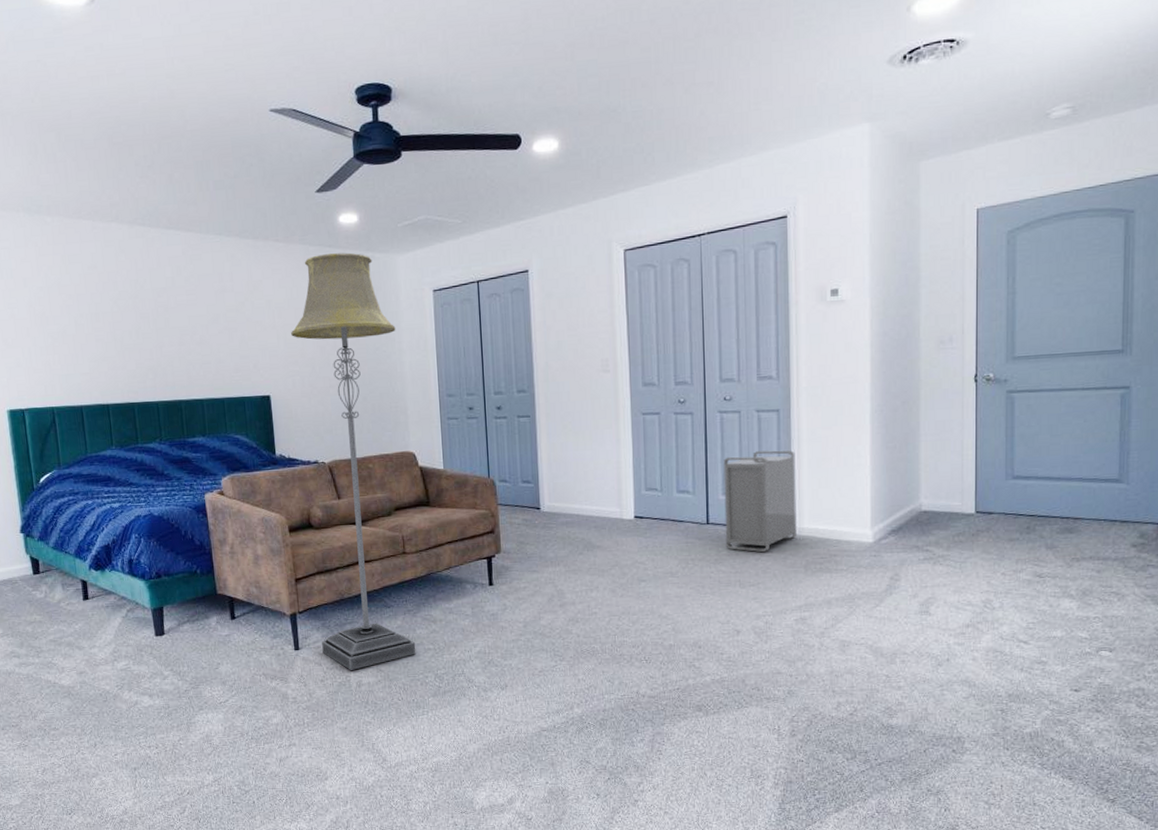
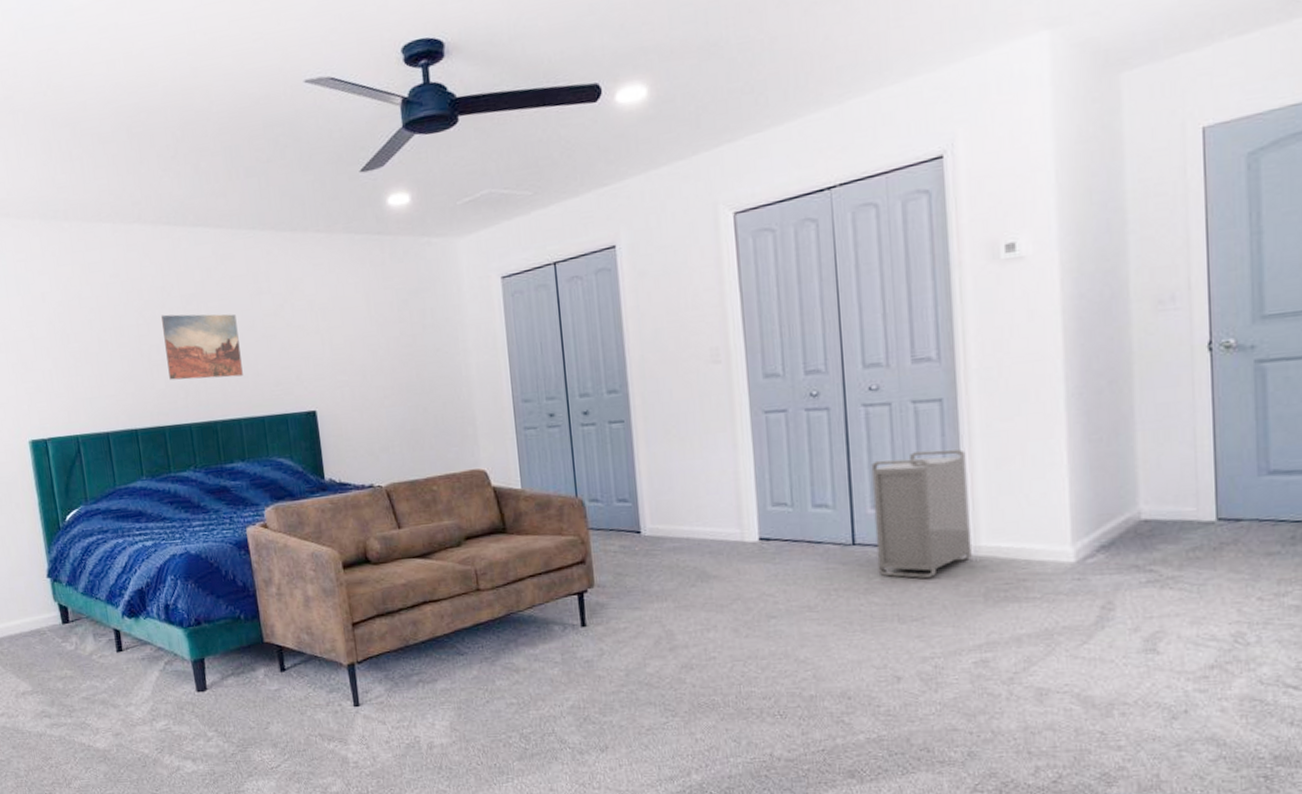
wall art: none [134,304,206,363] -> present [161,314,243,381]
floor lamp: present [291,252,416,670] -> none [337,239,497,730]

